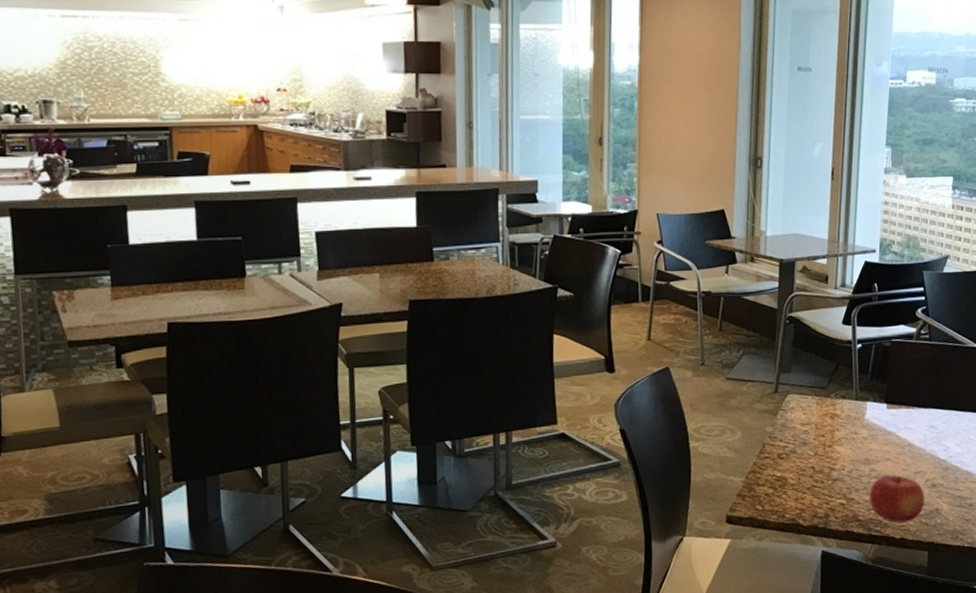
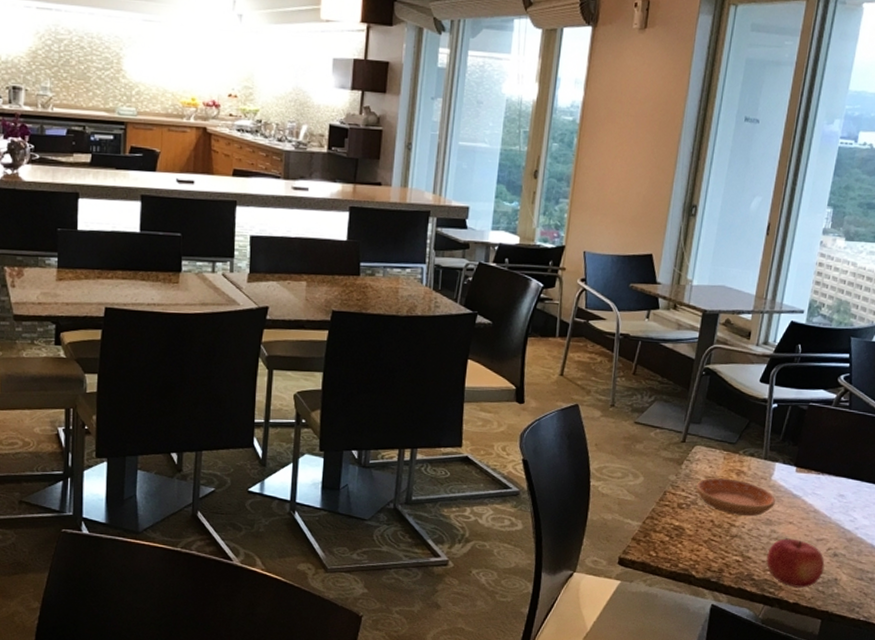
saucer: none [793,423,871,459] -> present [696,478,776,517]

